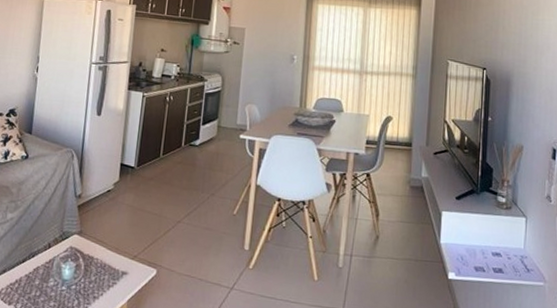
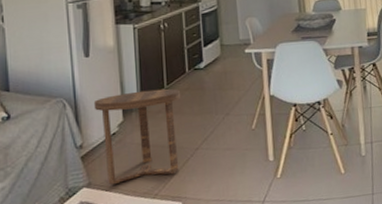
side table: none [96,155,174,241] -> present [93,88,181,184]

